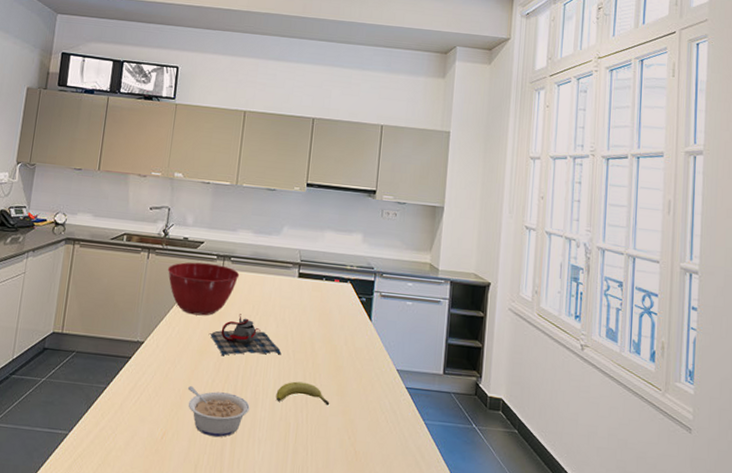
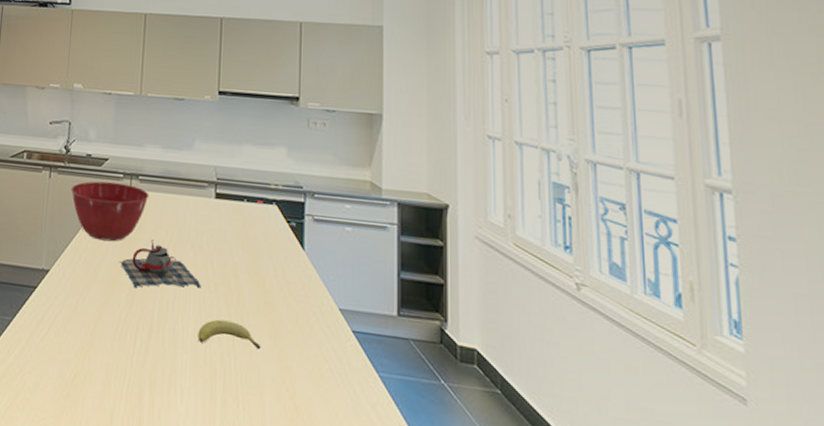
legume: present [187,386,250,437] -> none [98,321,169,382]

